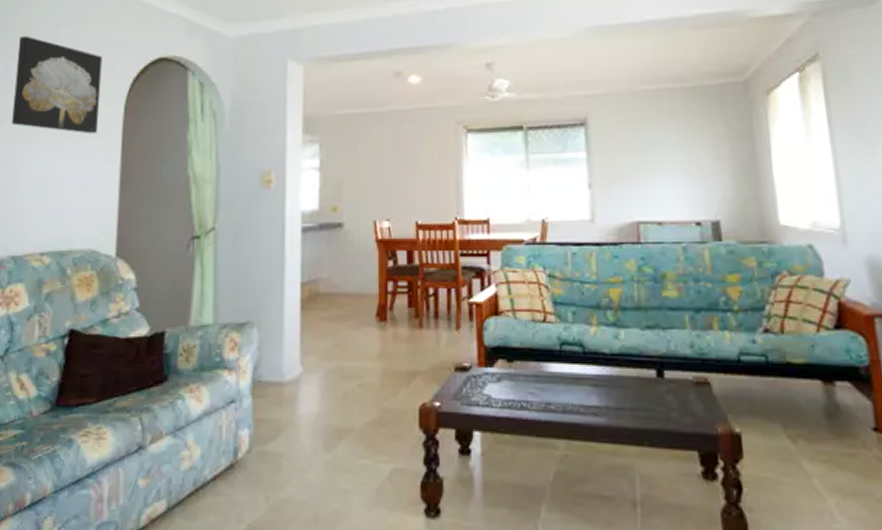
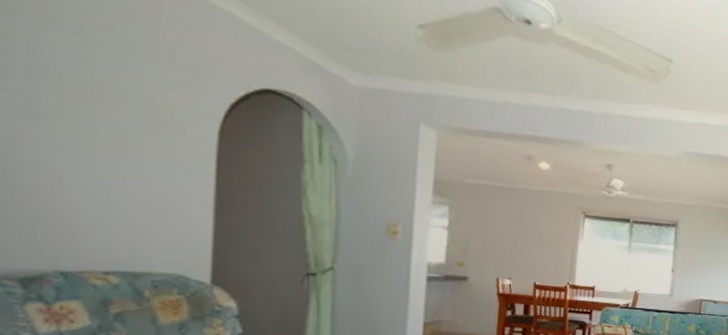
wall art: present [12,36,103,134] -> none [47,18,186,155]

